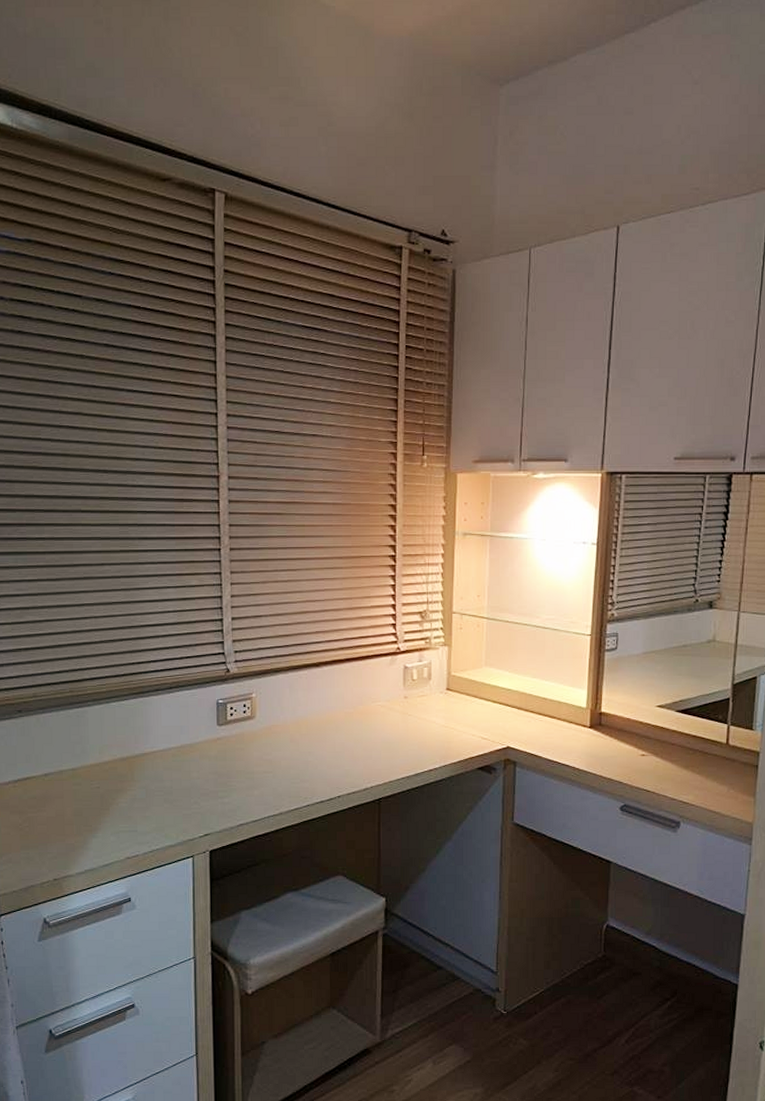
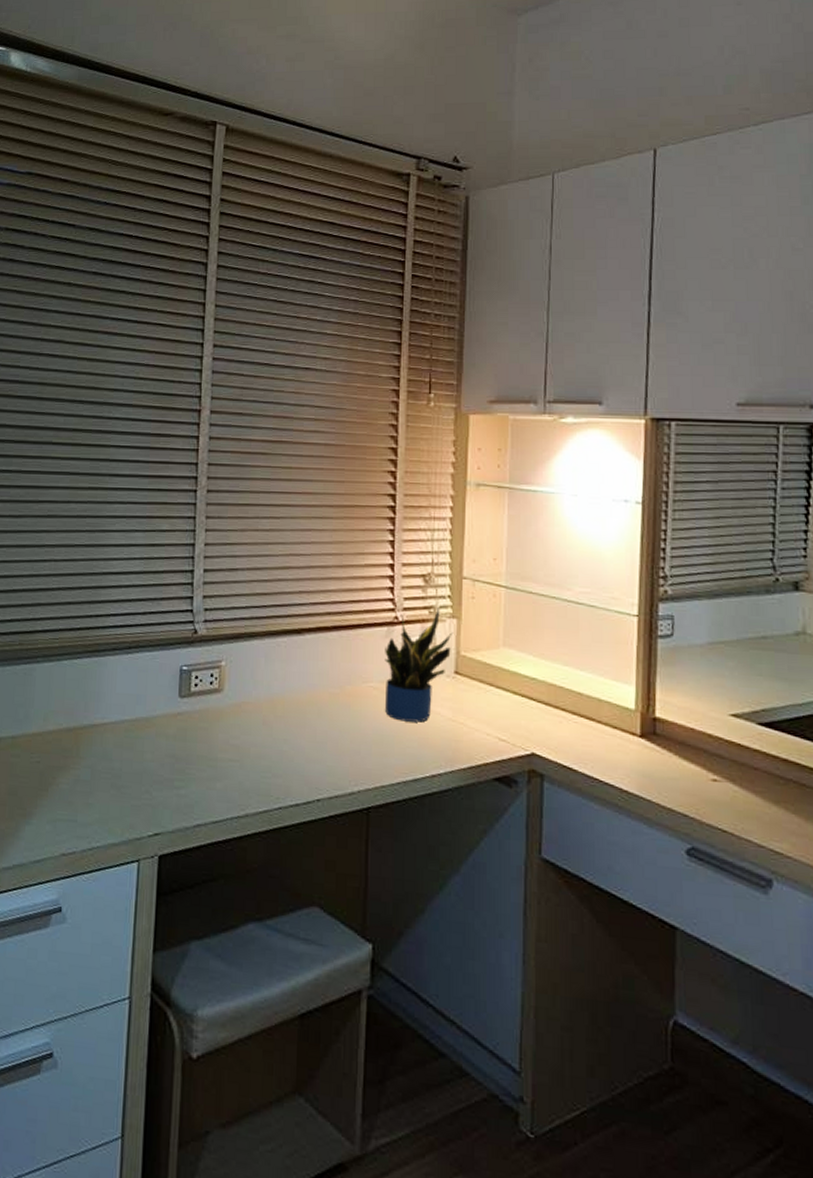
potted plant: none [390,638,446,730] -> present [385,607,454,723]

